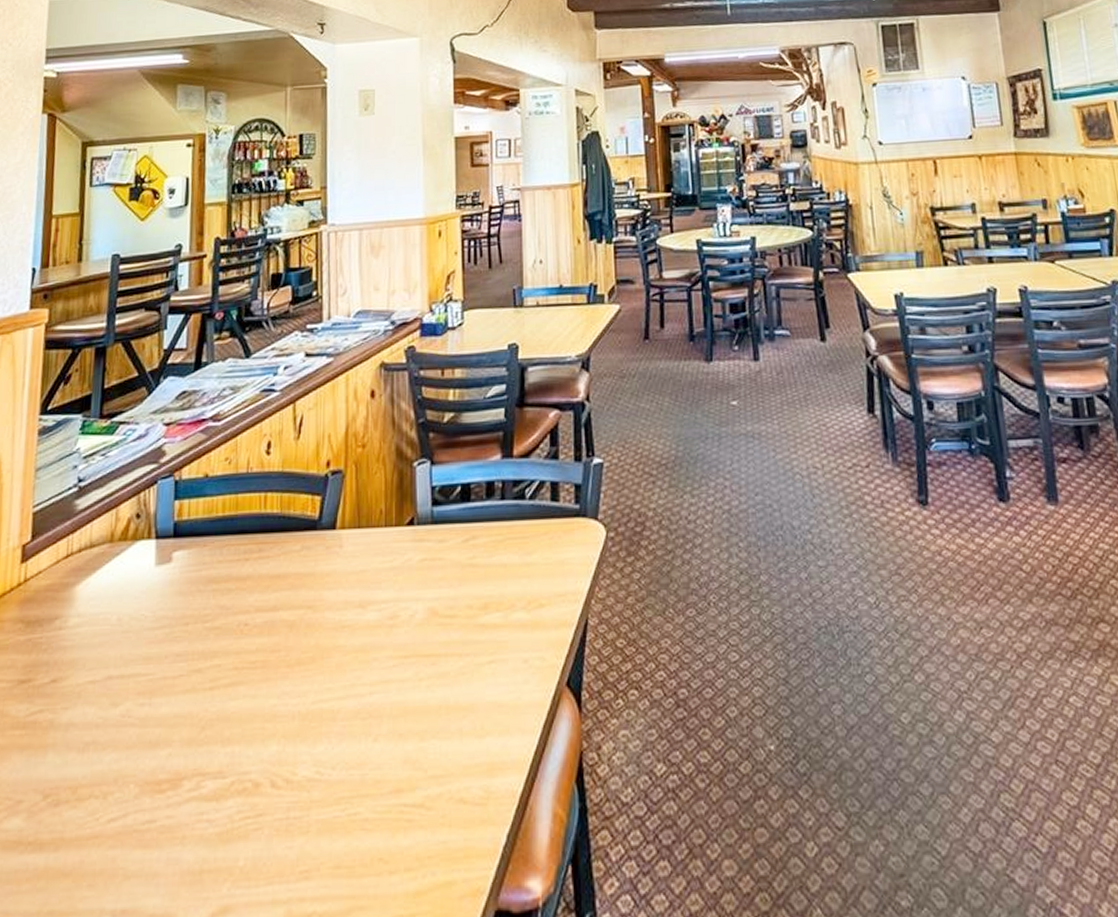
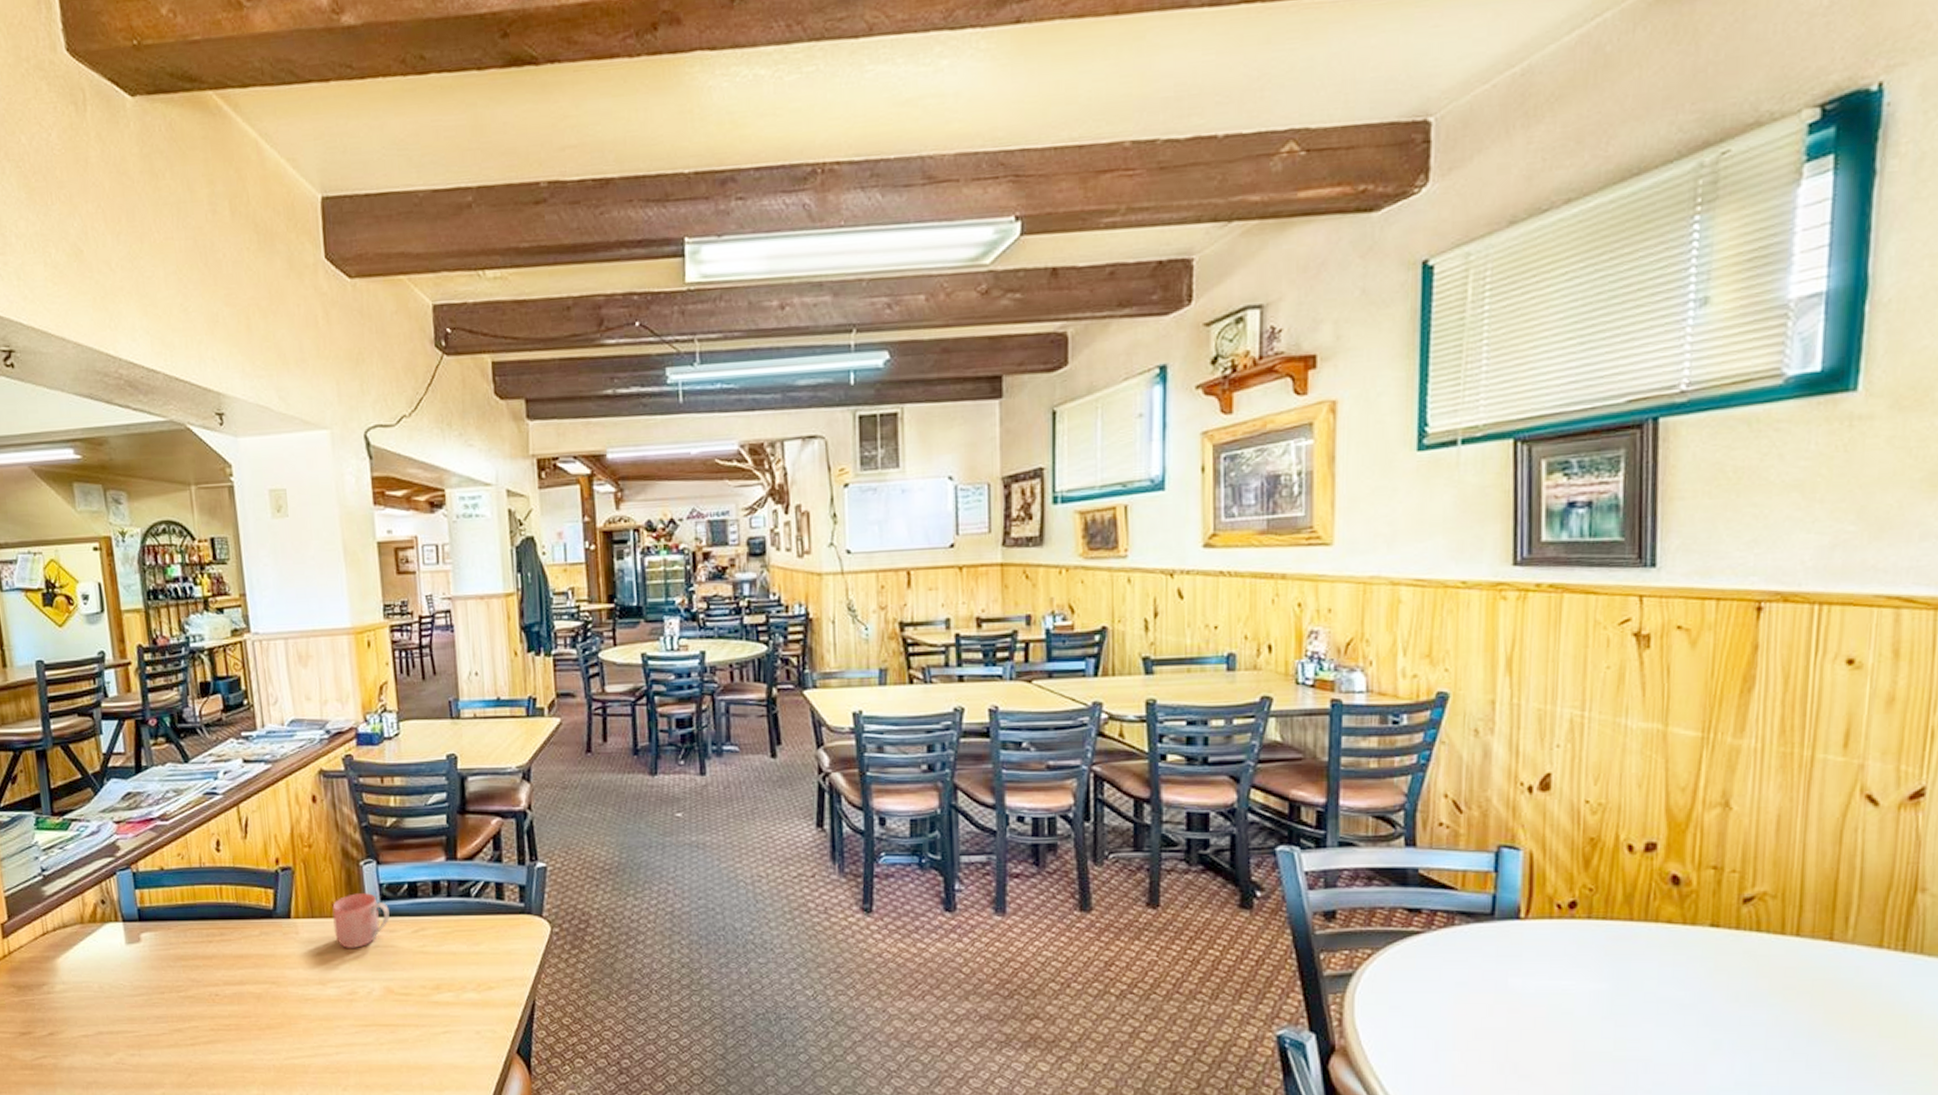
mug: none [381,497,440,563] -> present [332,893,390,948]

